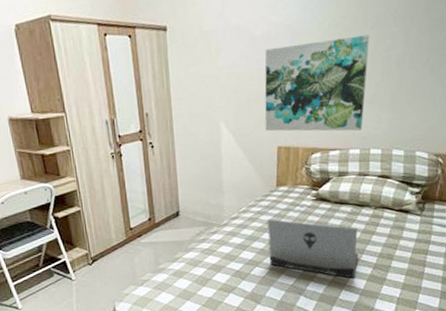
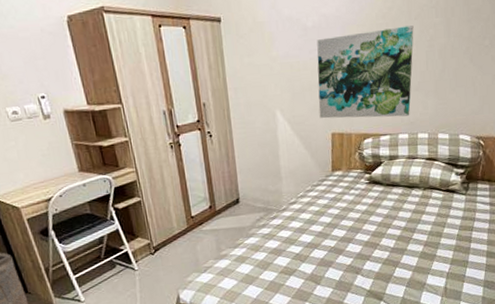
laptop: present [267,218,358,278] -> none [324,202,410,256]

